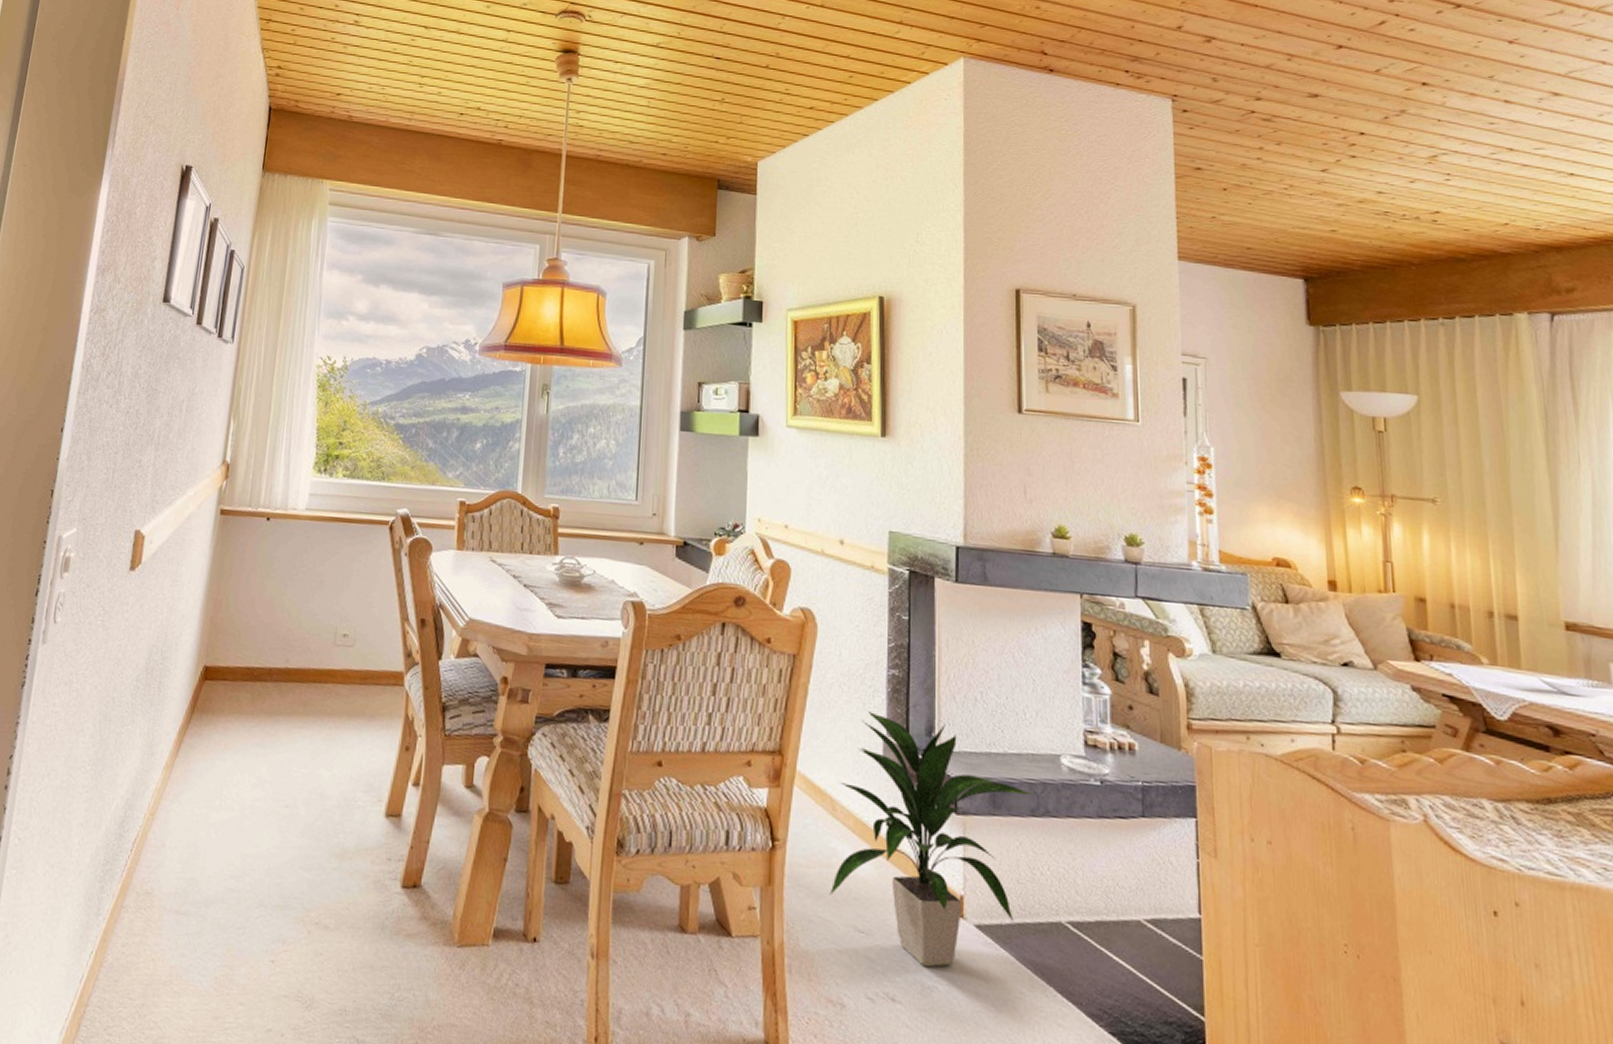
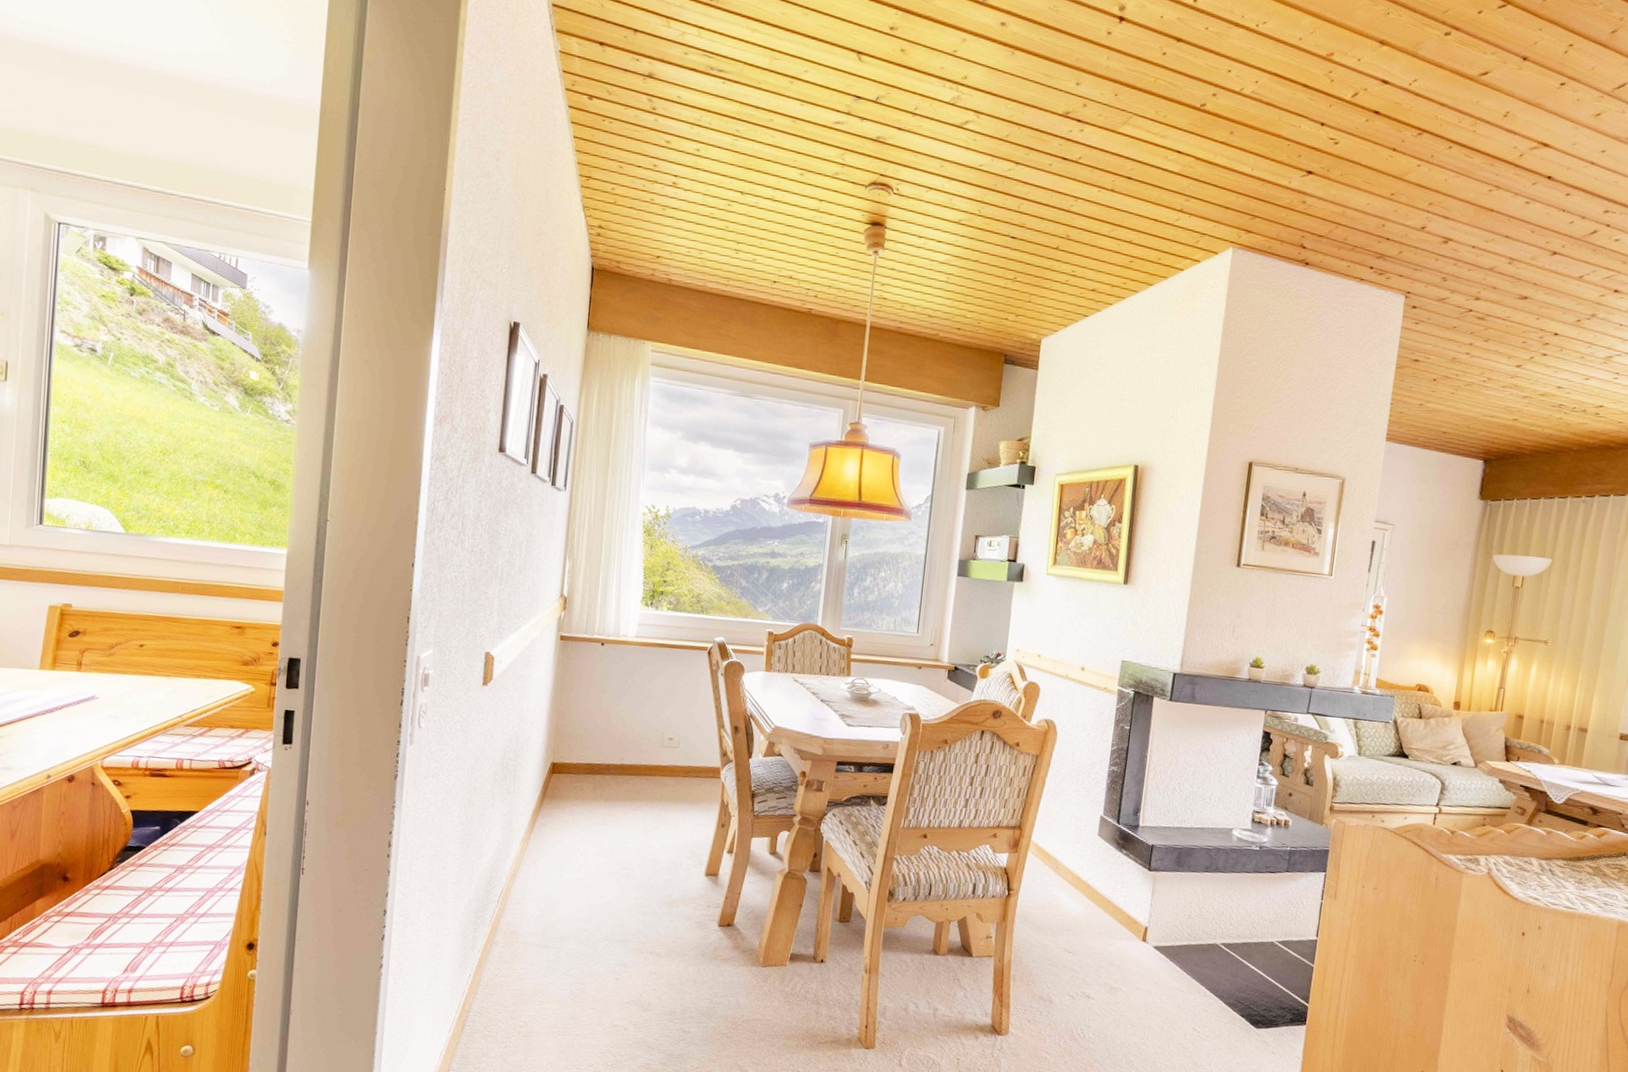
indoor plant: present [830,712,1034,967] -> none [1048,798,1209,975]

